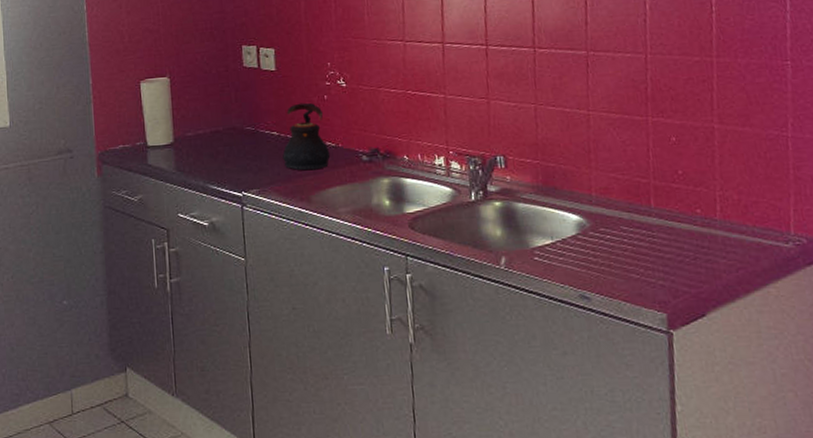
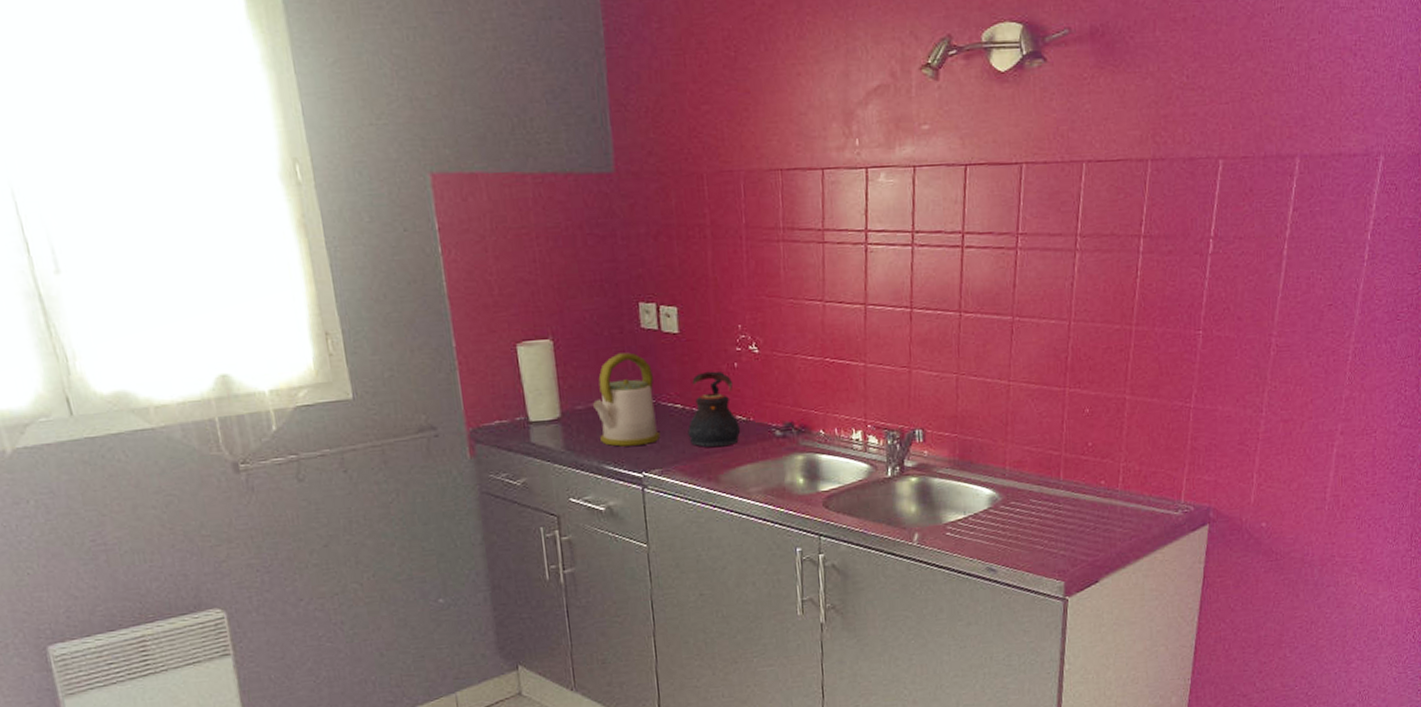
kettle: none [200,87,259,169] -> present [592,352,661,447]

